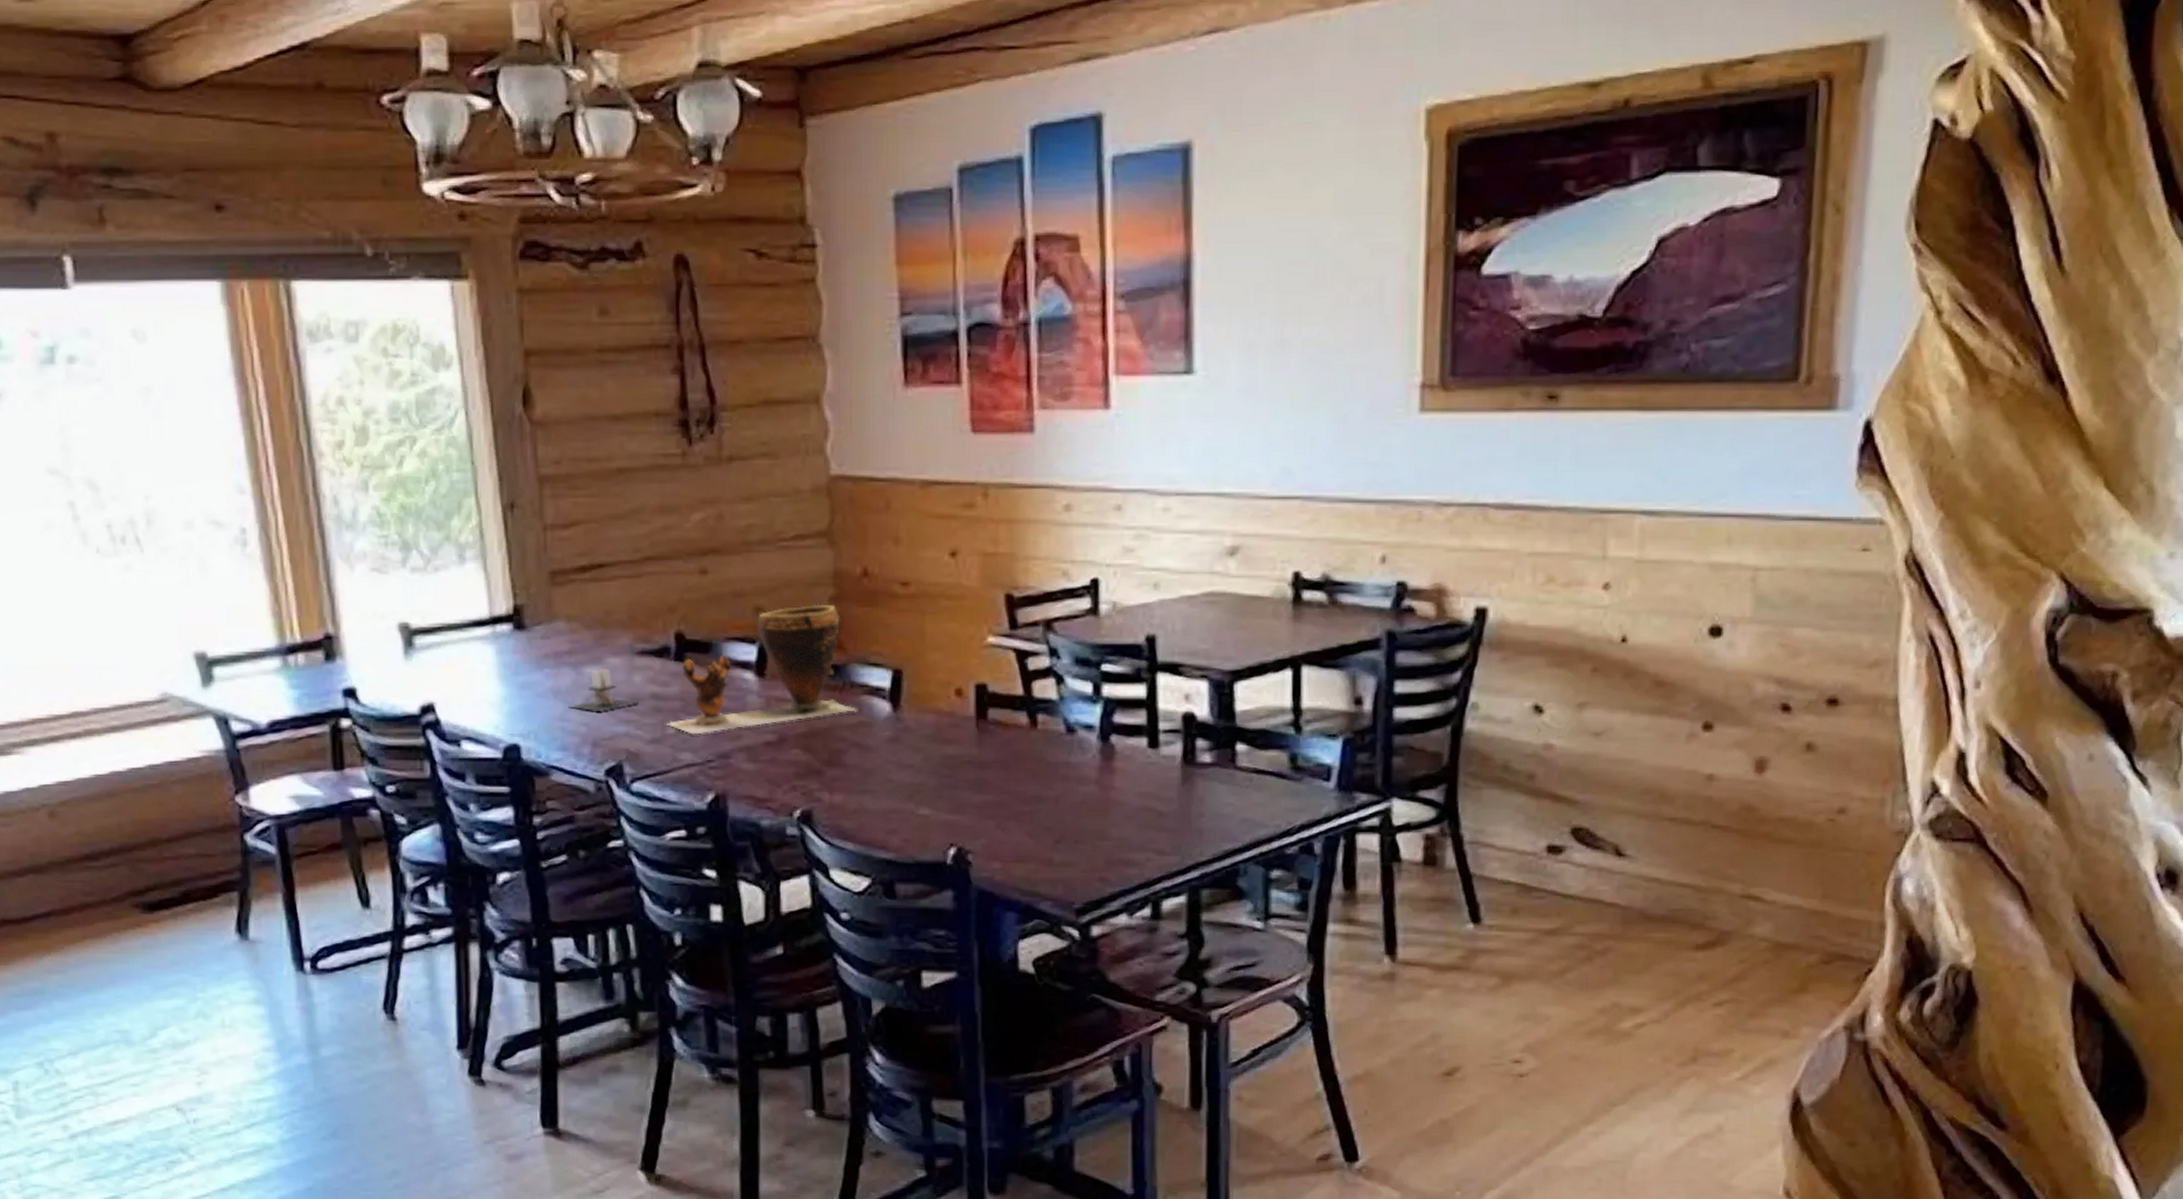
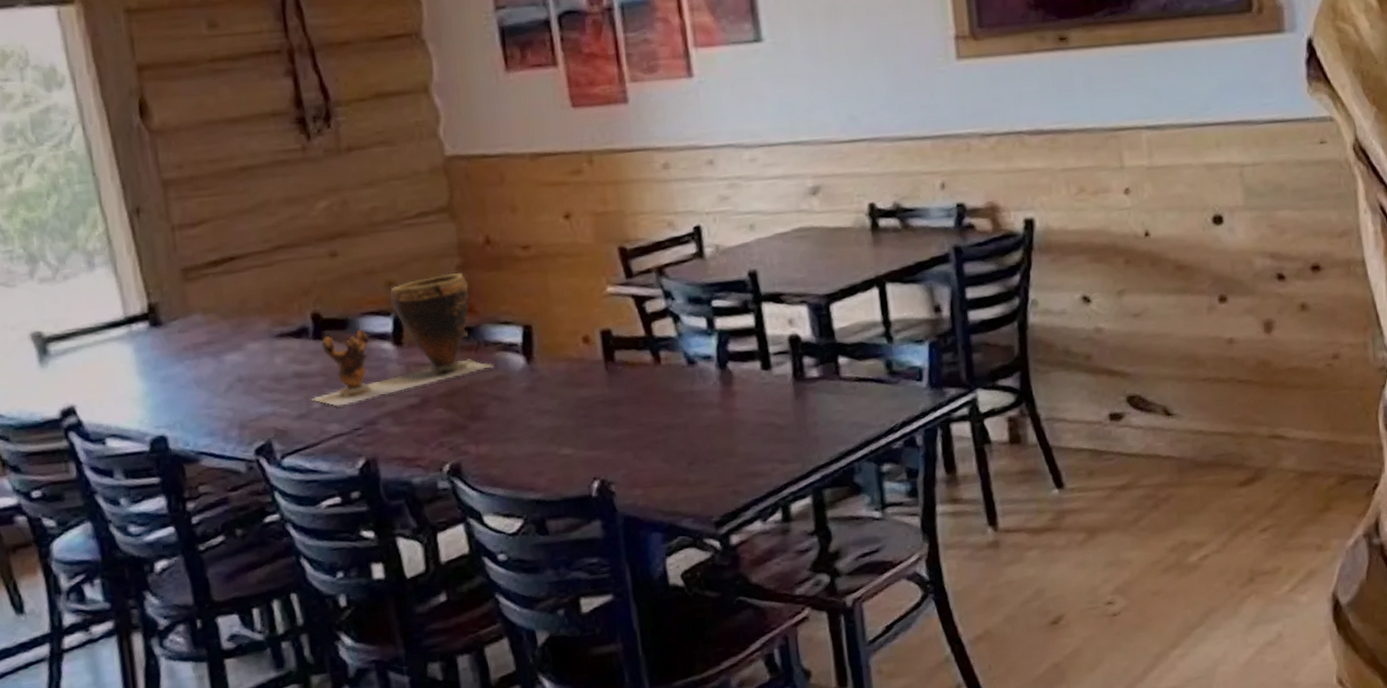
candle: present [568,669,639,711] -> none [212,354,282,396]

